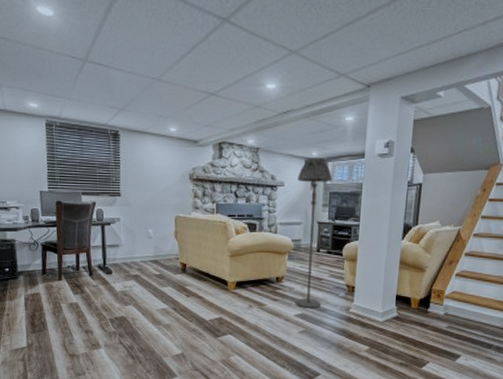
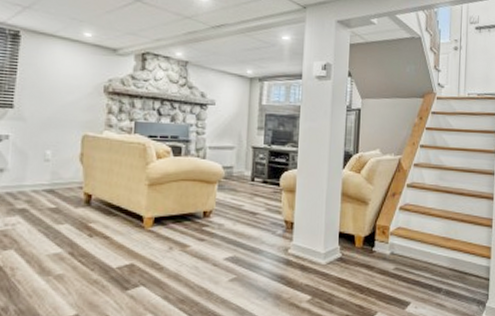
floor lamp: present [295,158,333,308] -> none [225,75,269,249]

